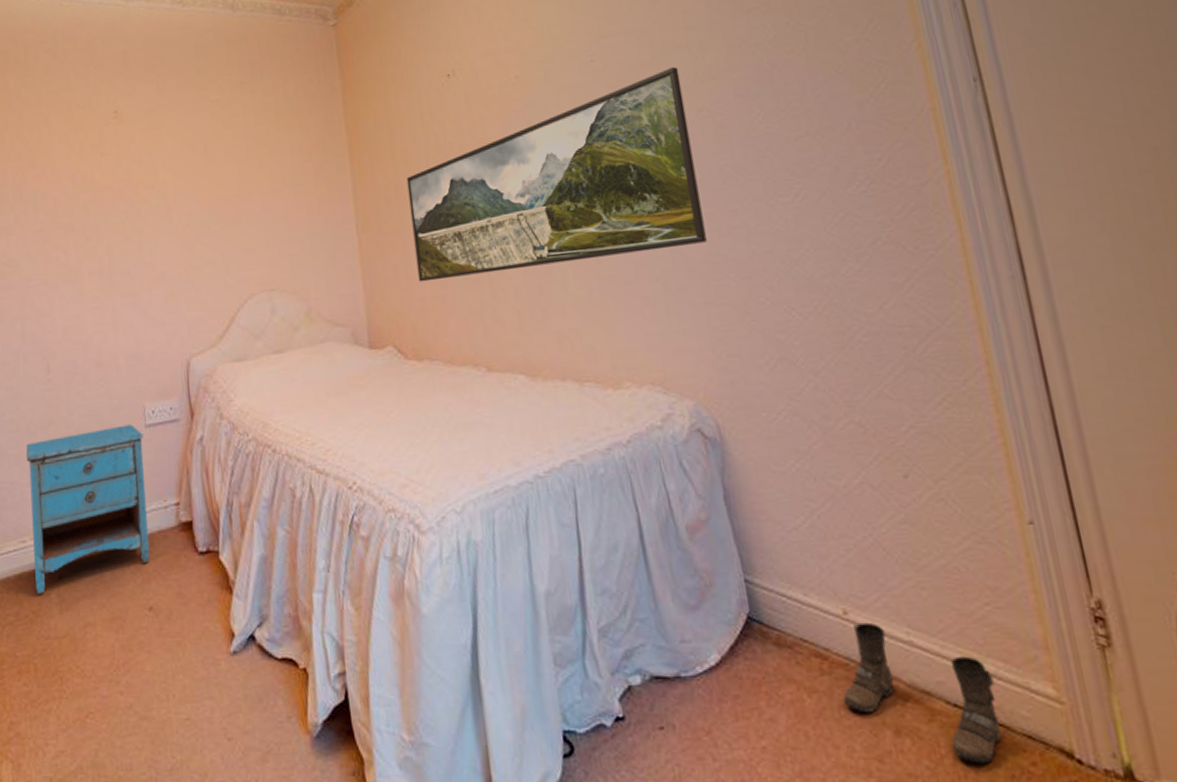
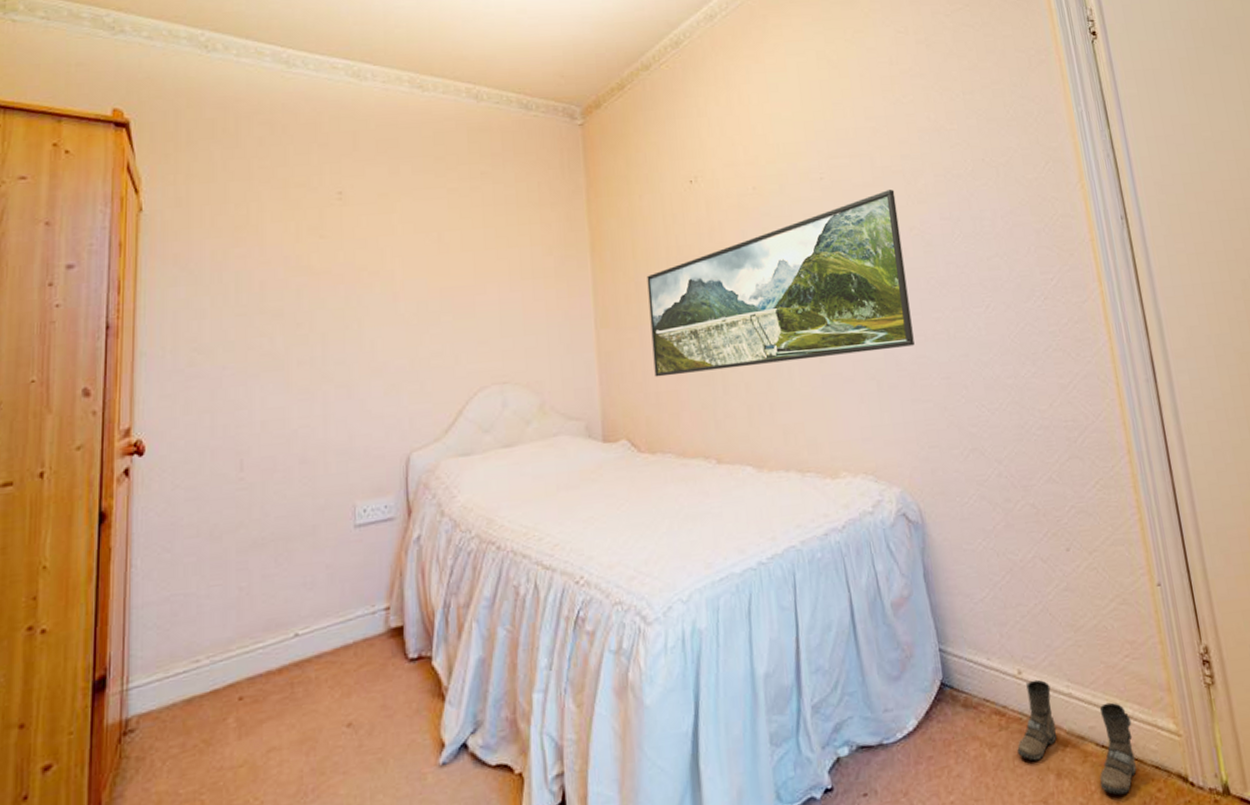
nightstand: present [26,424,150,594] -> none [206,524,352,720]

